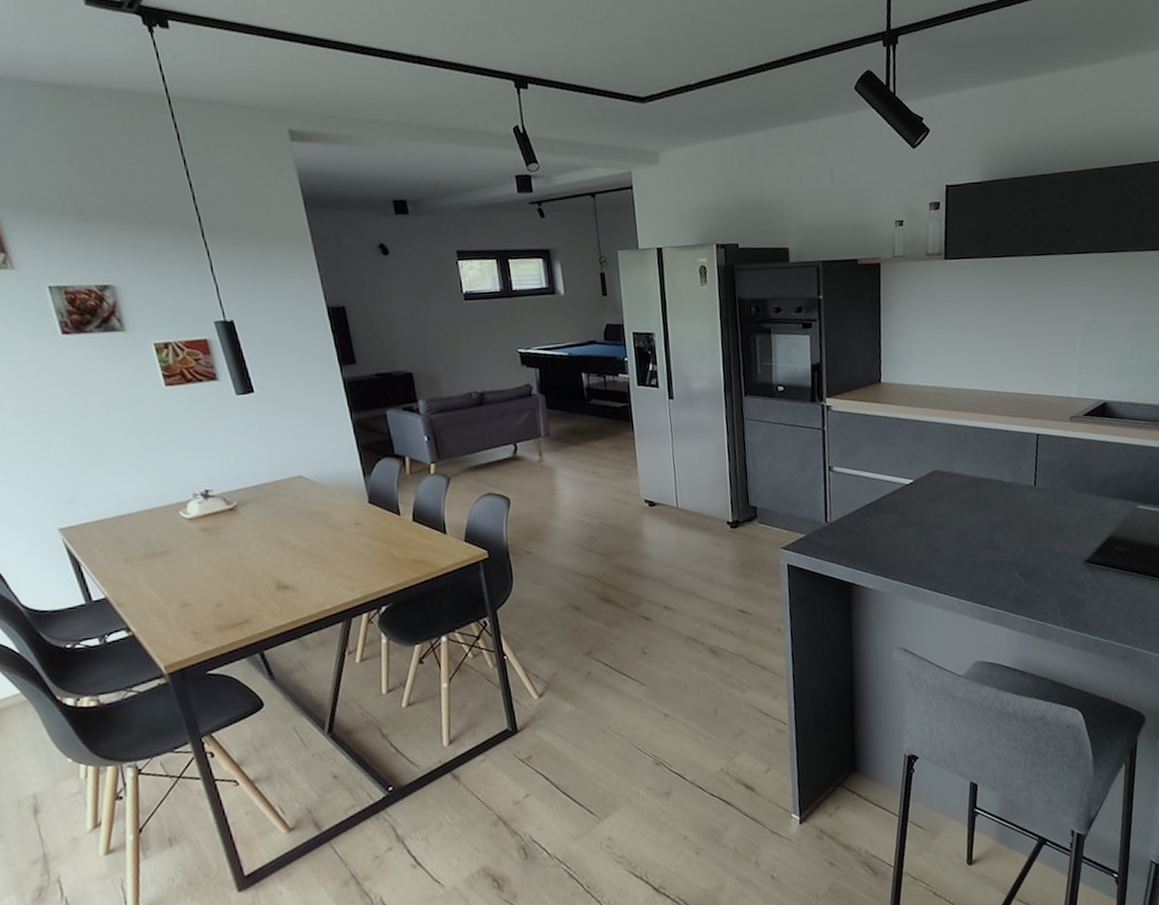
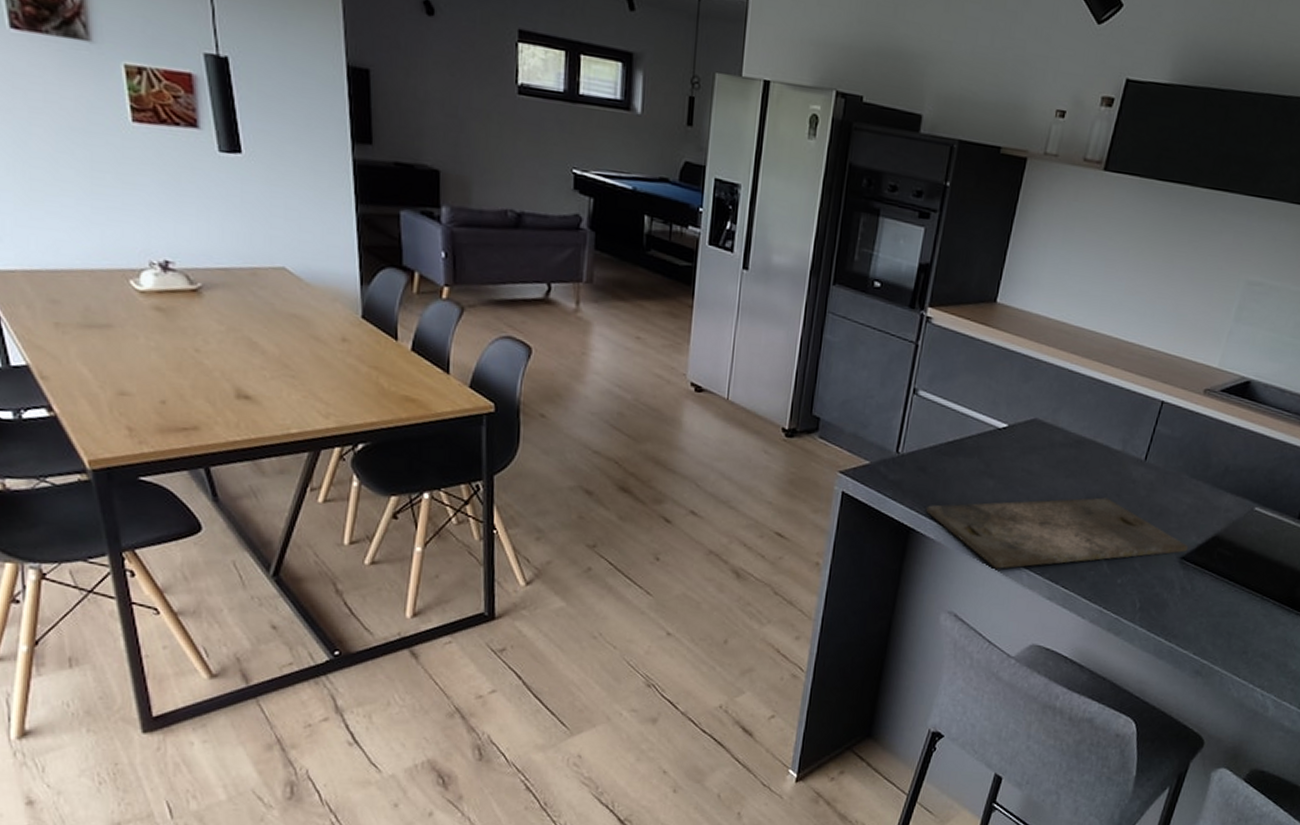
cutting board: none [861,524,1090,603] -> present [926,497,1189,569]

